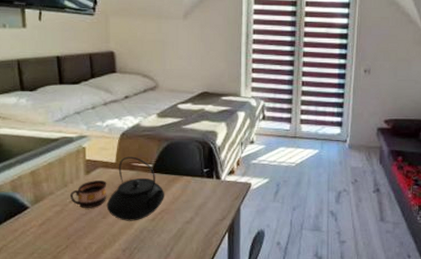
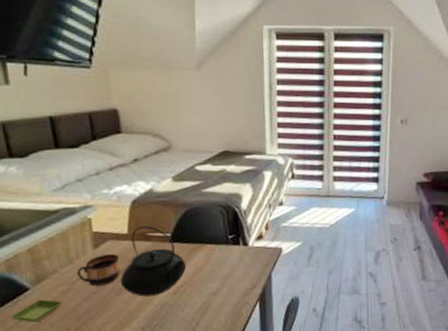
saucer: none [11,218,56,238] -> present [11,299,63,323]

